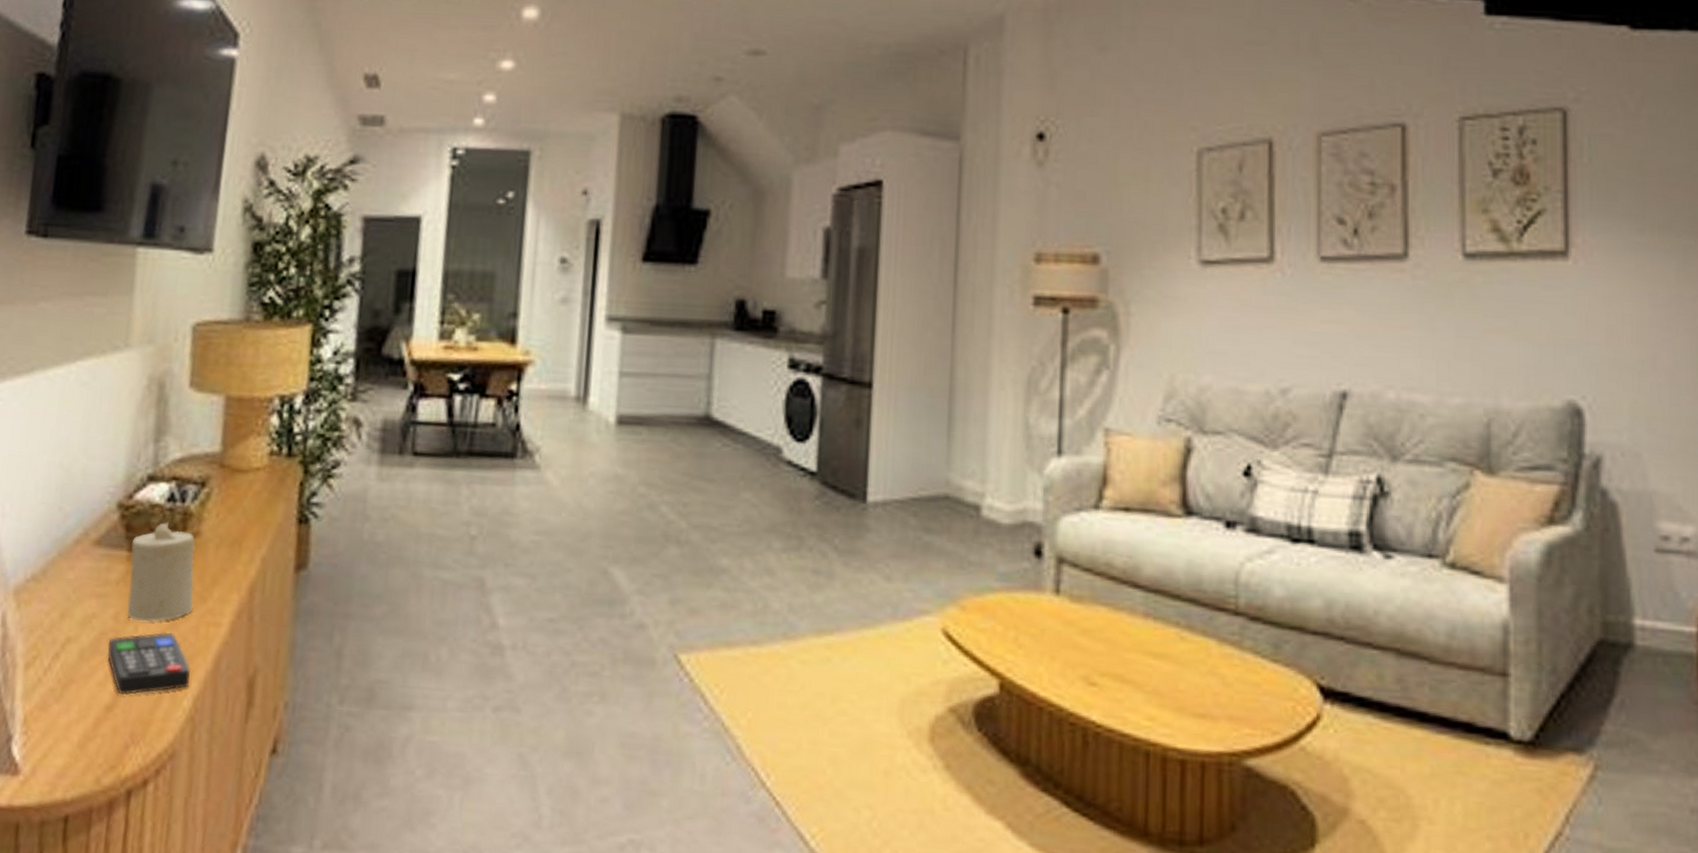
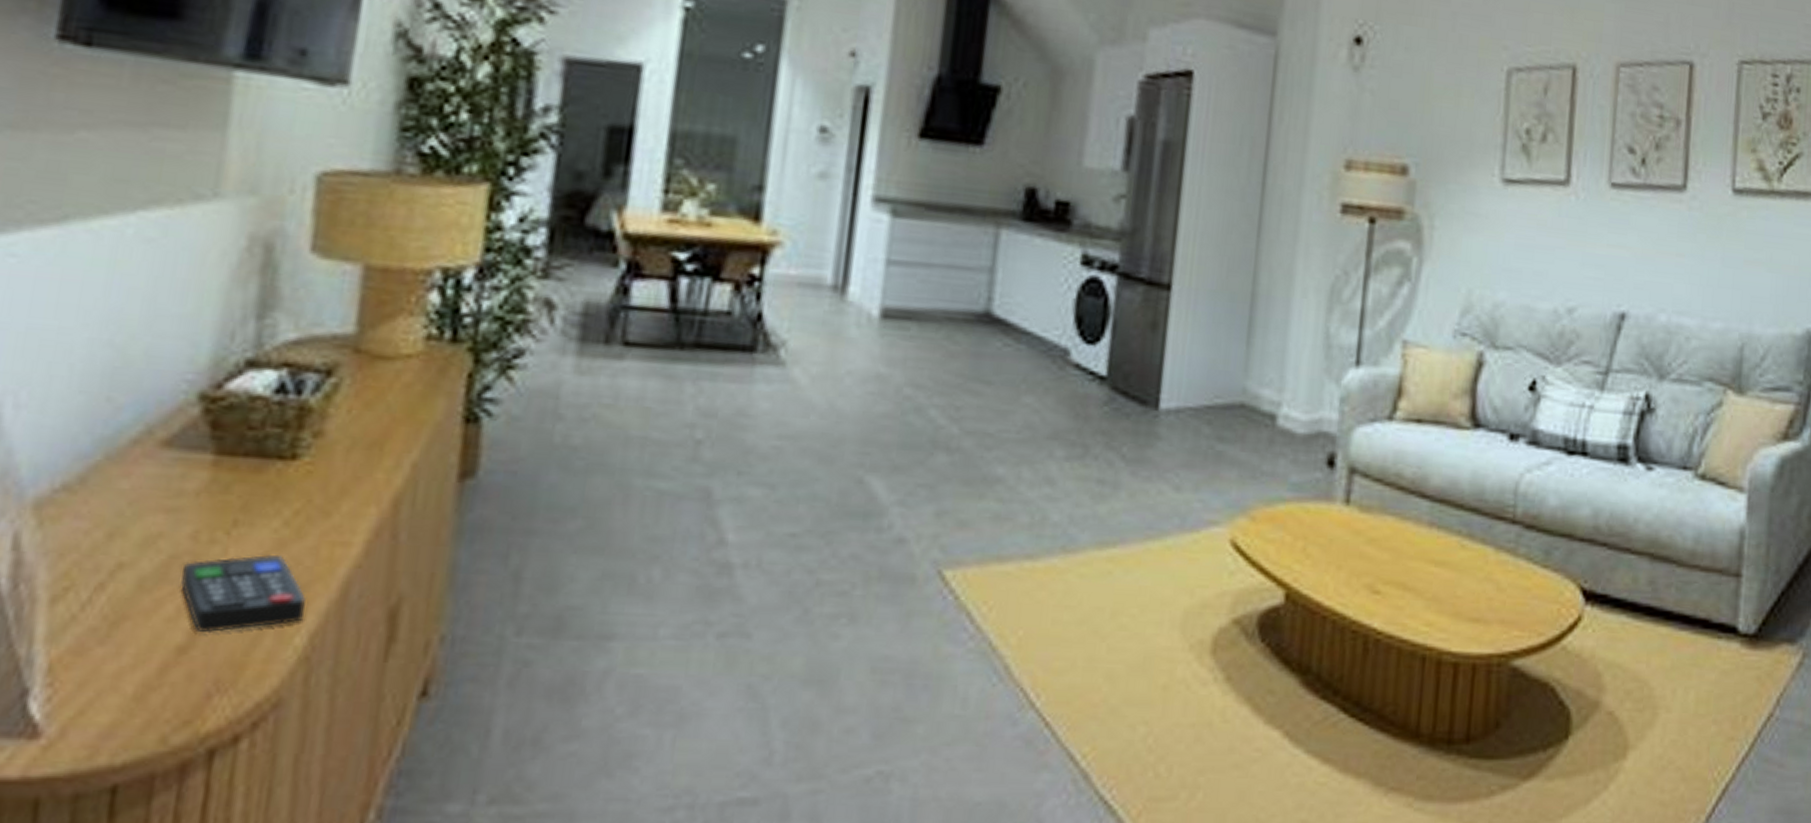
candle: present [127,521,195,623] -> none [211,418,315,543]

